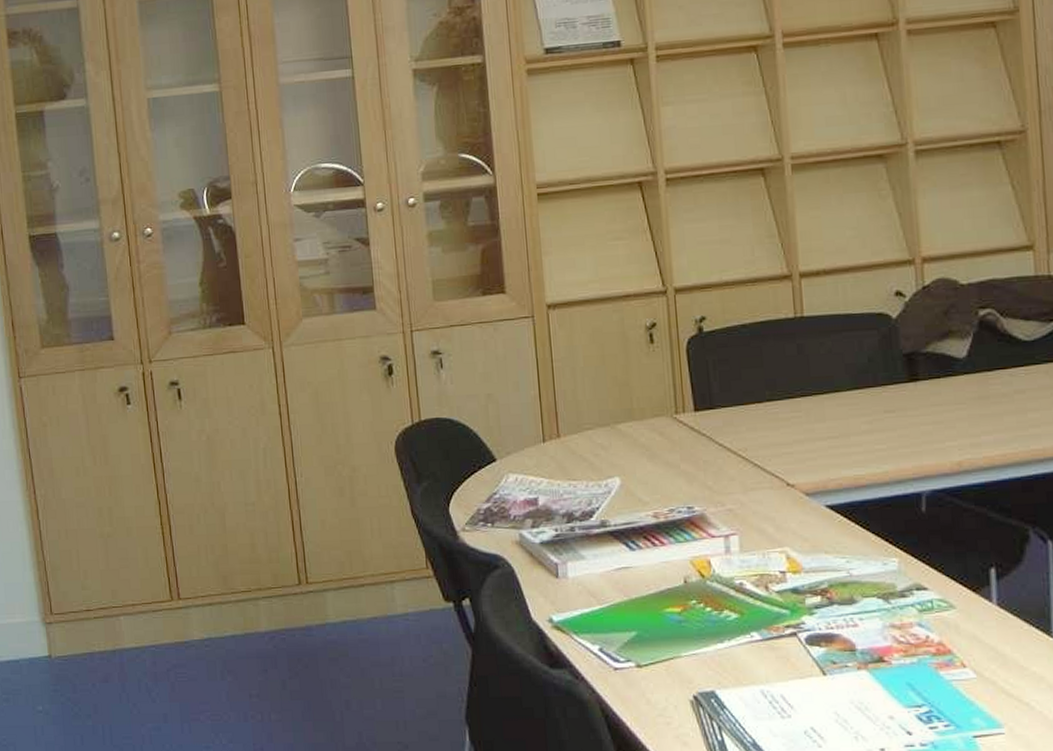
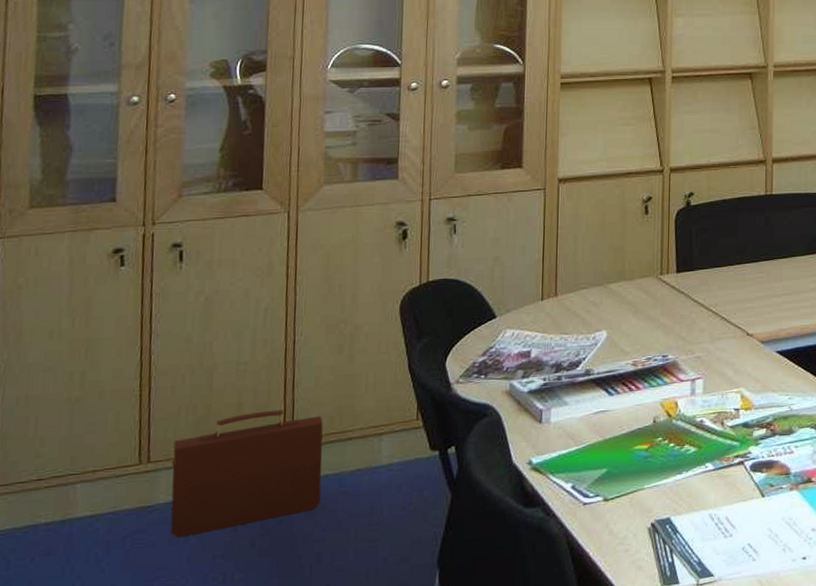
briefcase: none [199,552,342,674] -> present [170,409,324,538]

